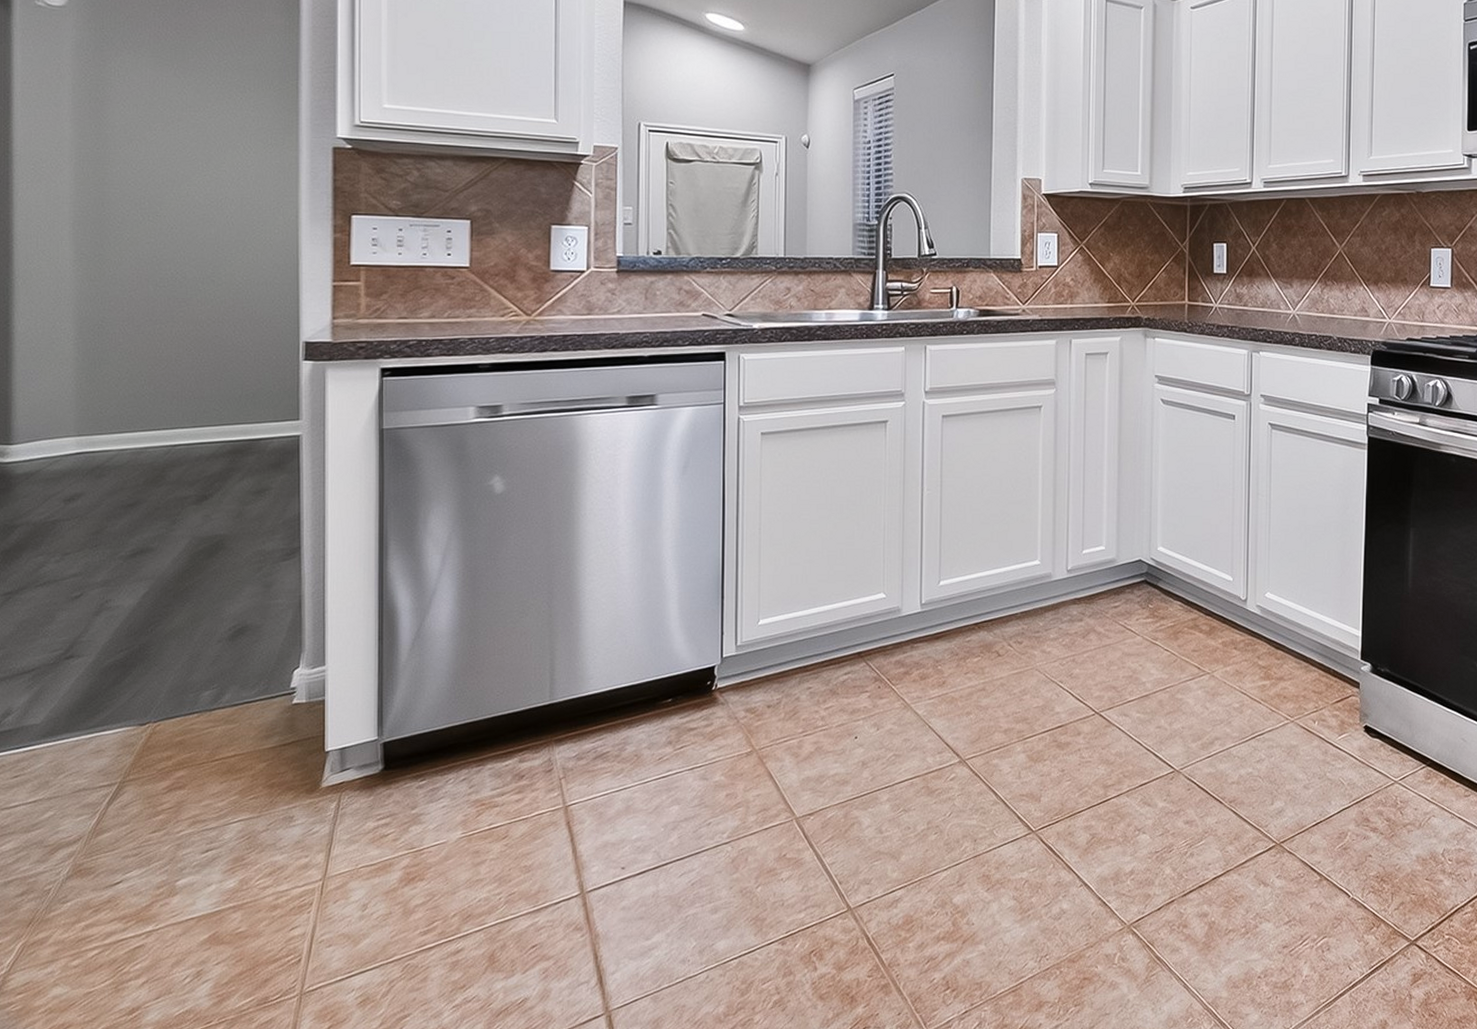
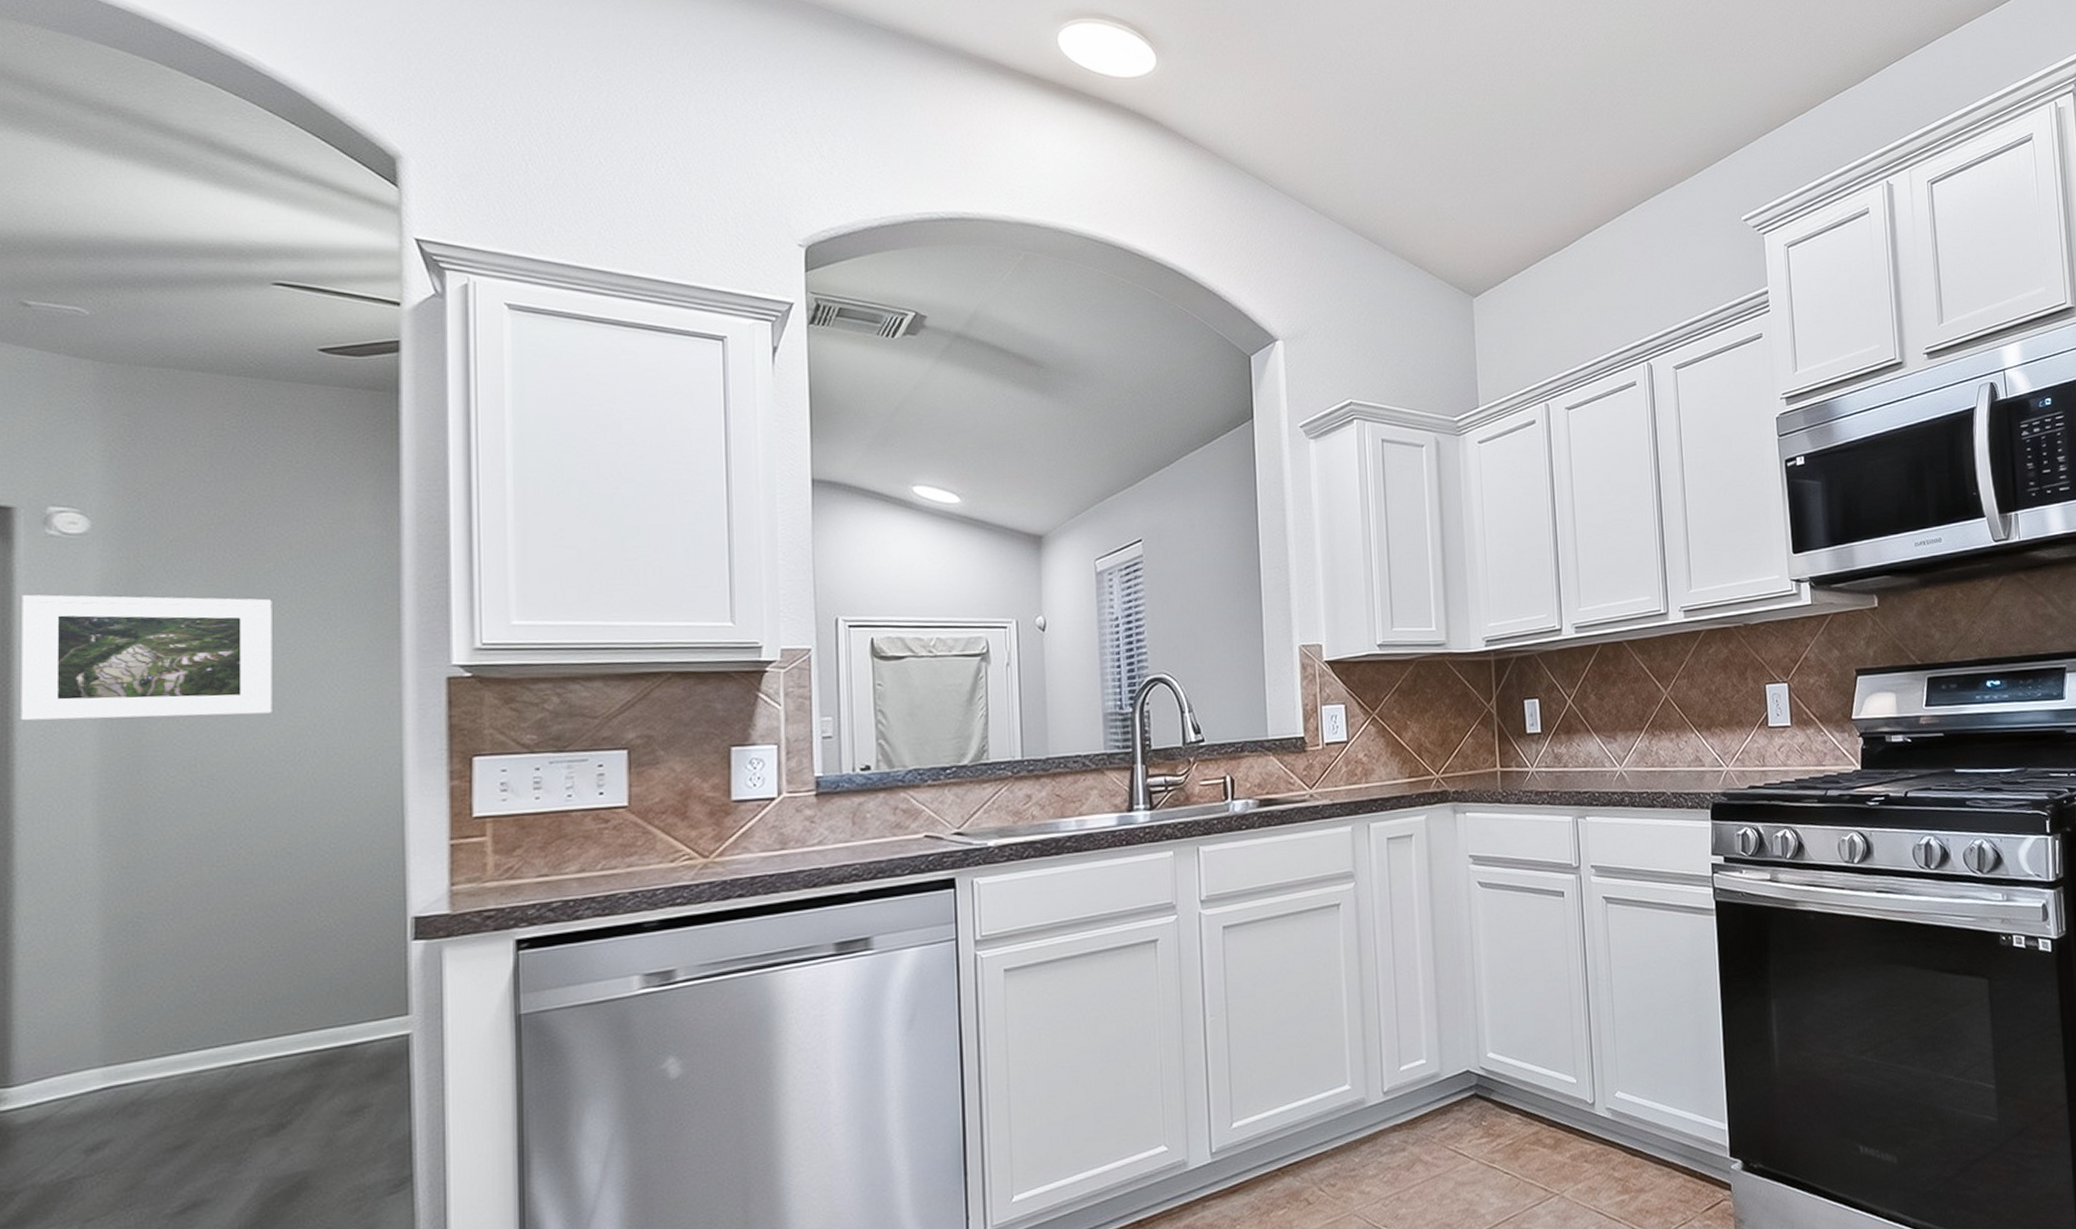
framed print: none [17,53,202,165] -> present [21,594,272,721]

